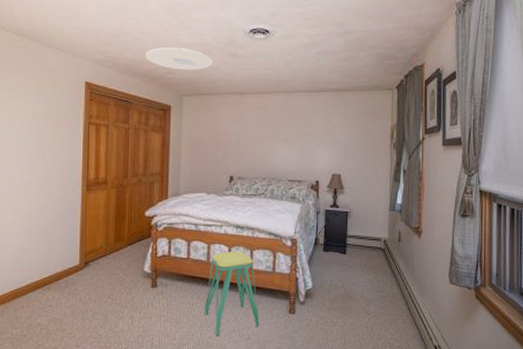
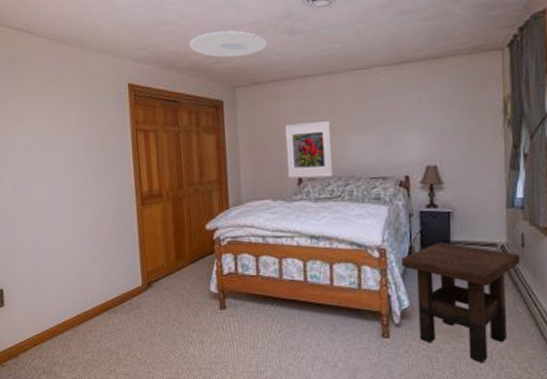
stool: present [204,251,260,337] -> none [281,265,347,364]
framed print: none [221,131,260,177] -> present [284,121,334,179]
side table: none [309,235,397,335] -> present [401,242,521,363]

